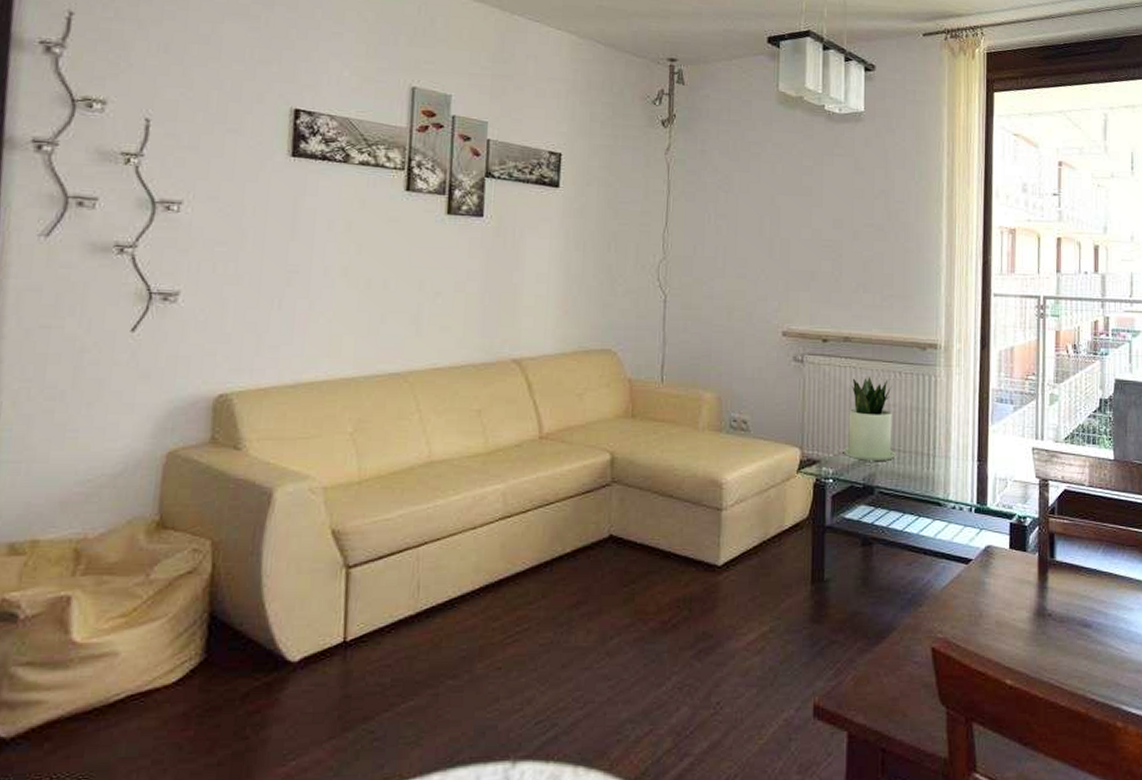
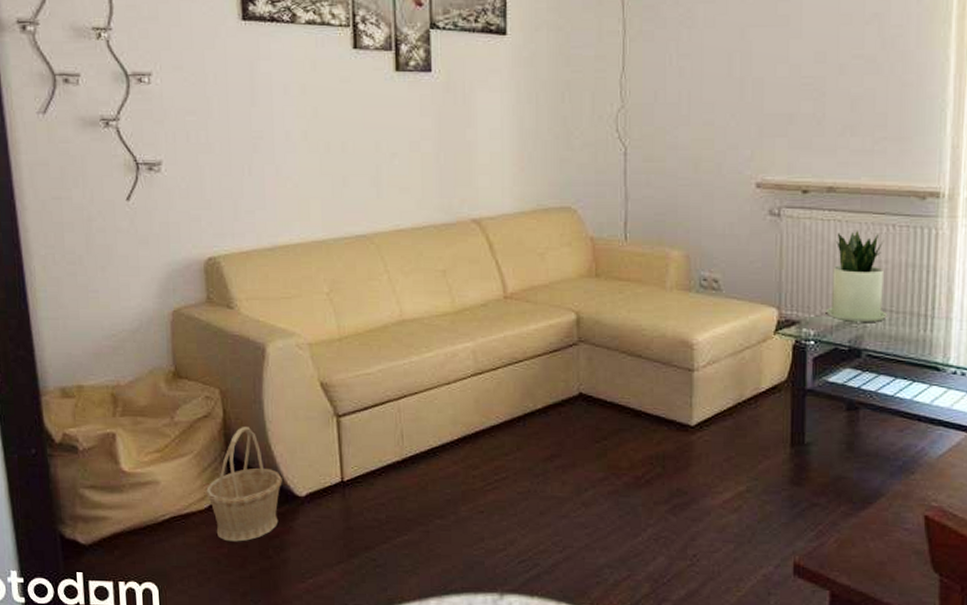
basket: none [177,583,274,722] -> present [206,427,282,542]

